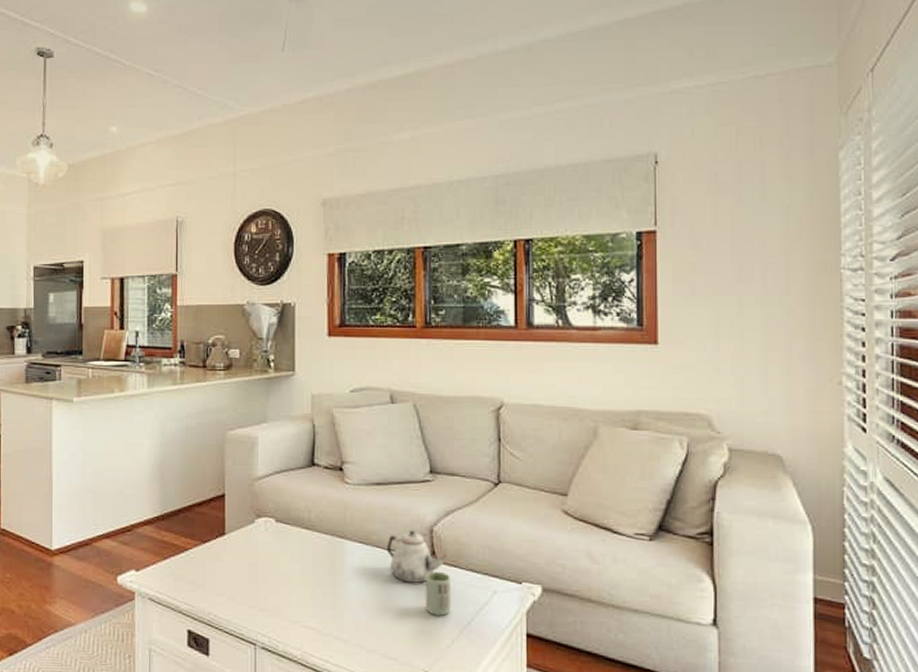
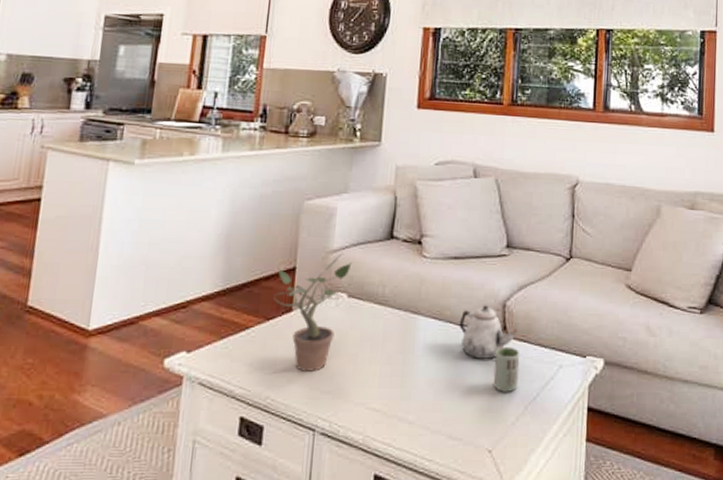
potted plant: none [207,478,277,591] -> present [273,251,352,372]

